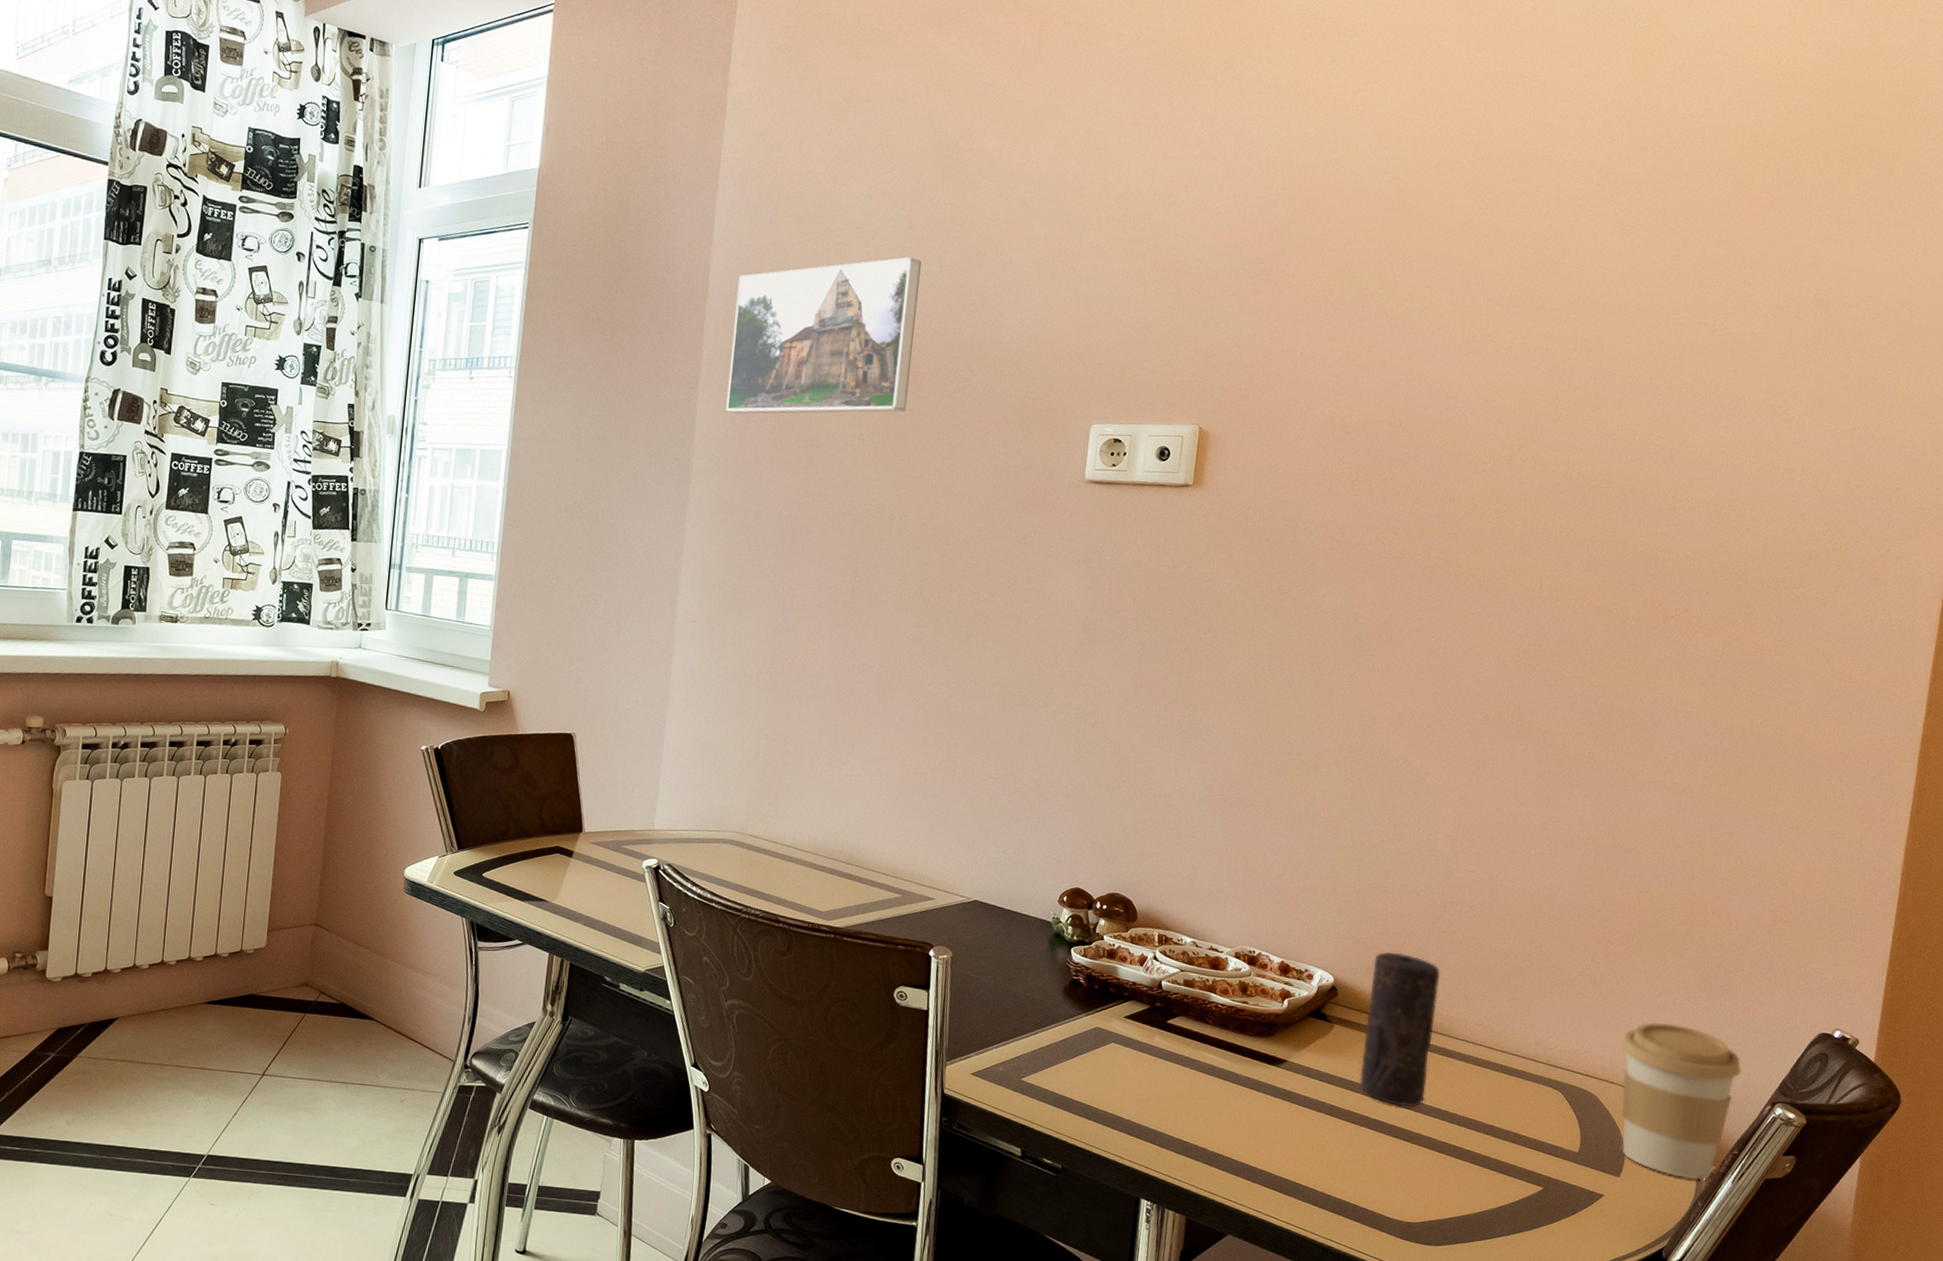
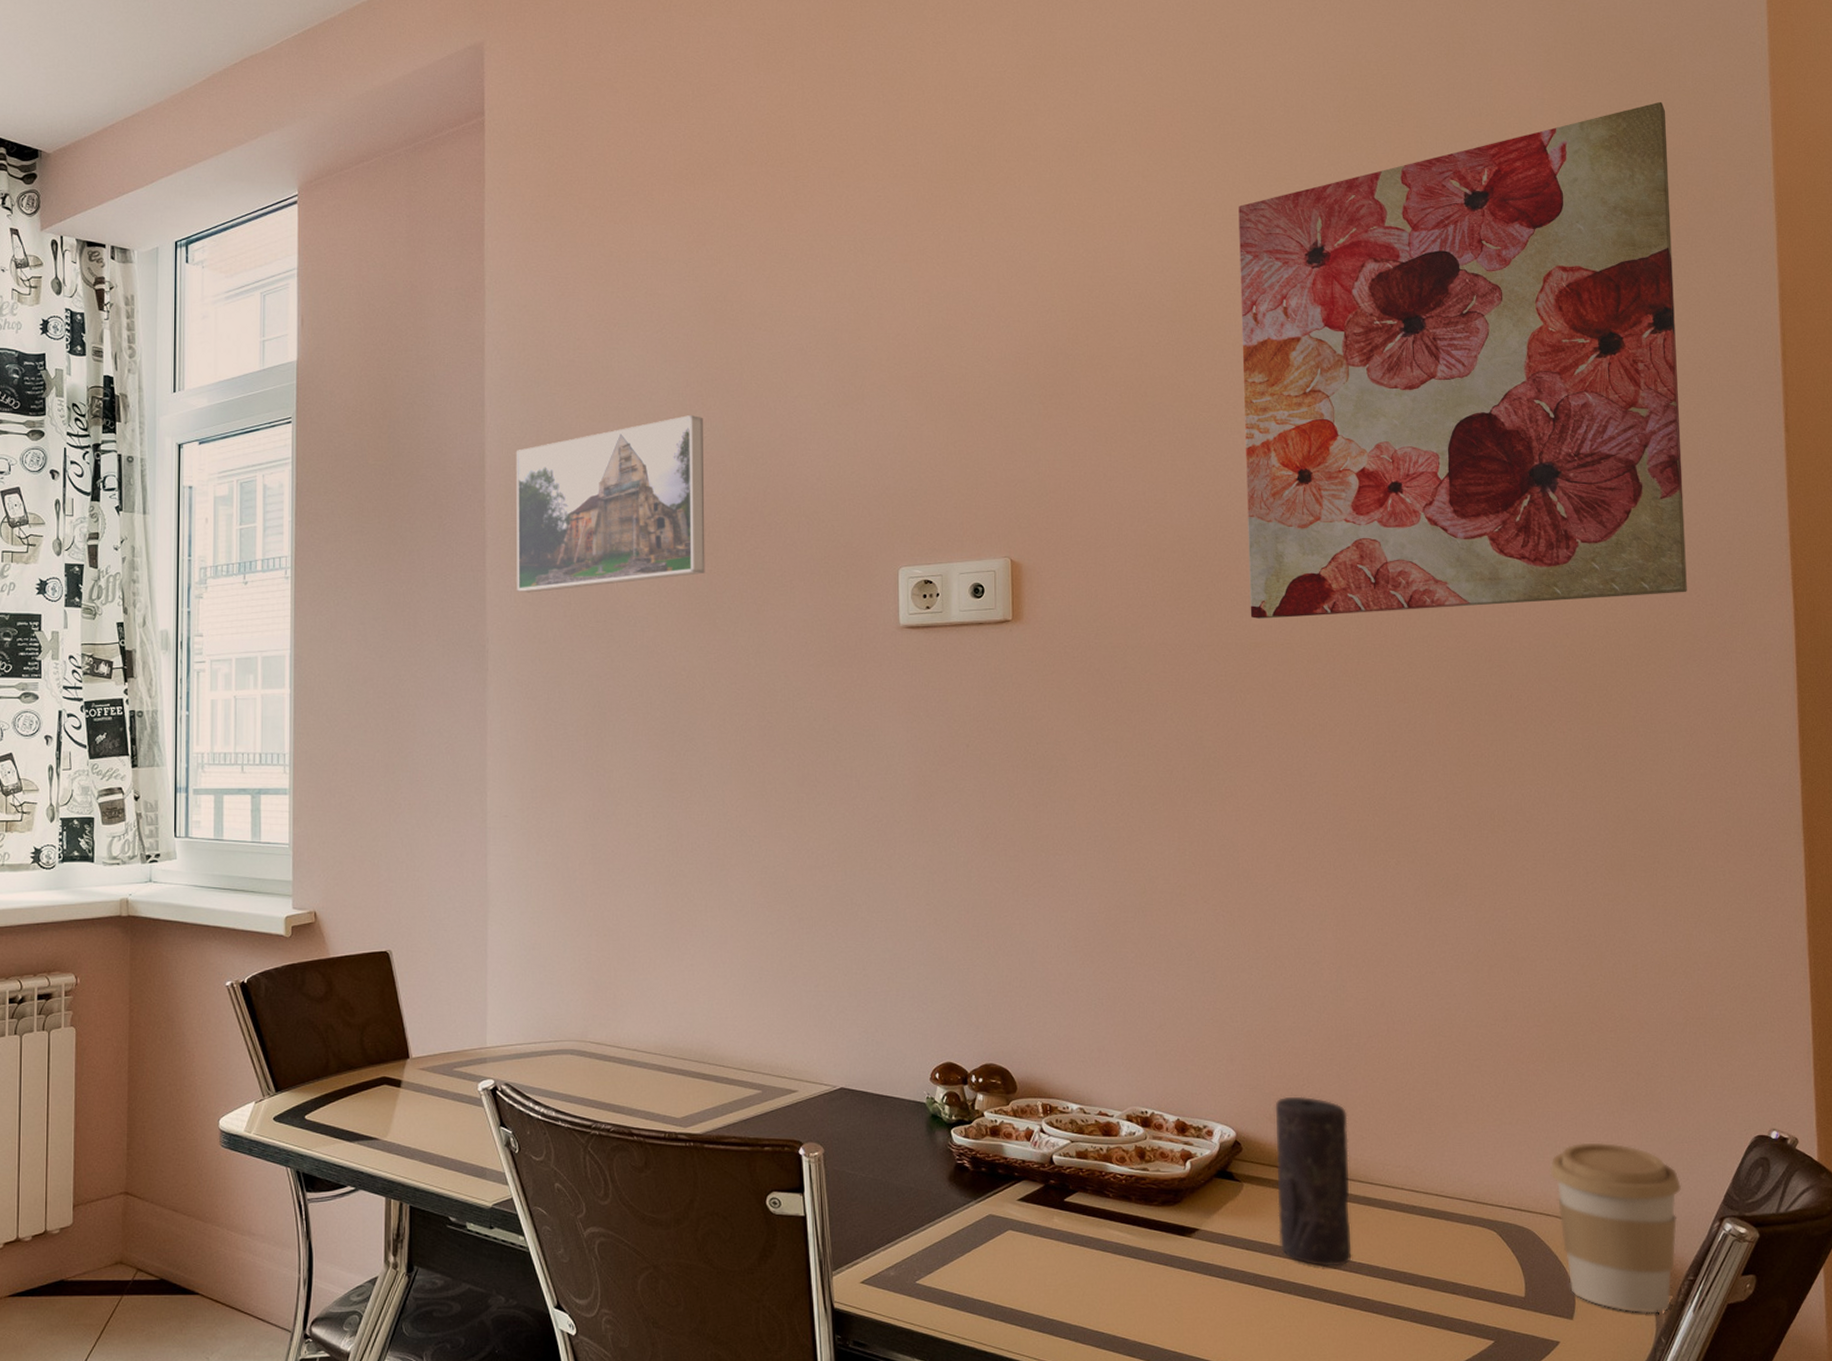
wall art: none [1422,32,1916,523] -> present [1238,101,1687,619]

